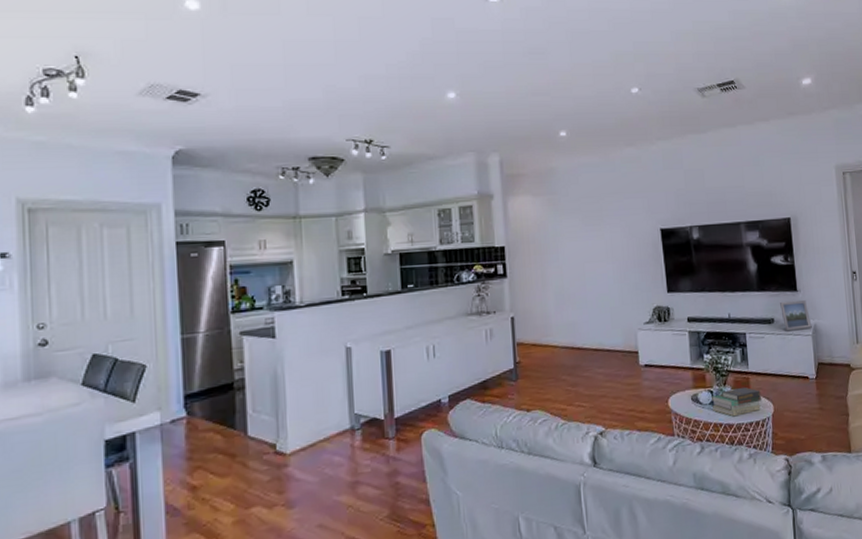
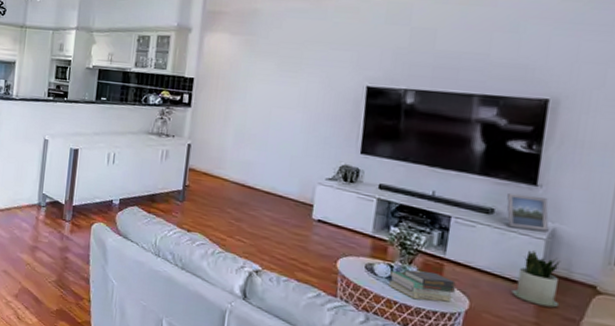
planter: none [799,347,831,393] -> present [511,250,561,308]

